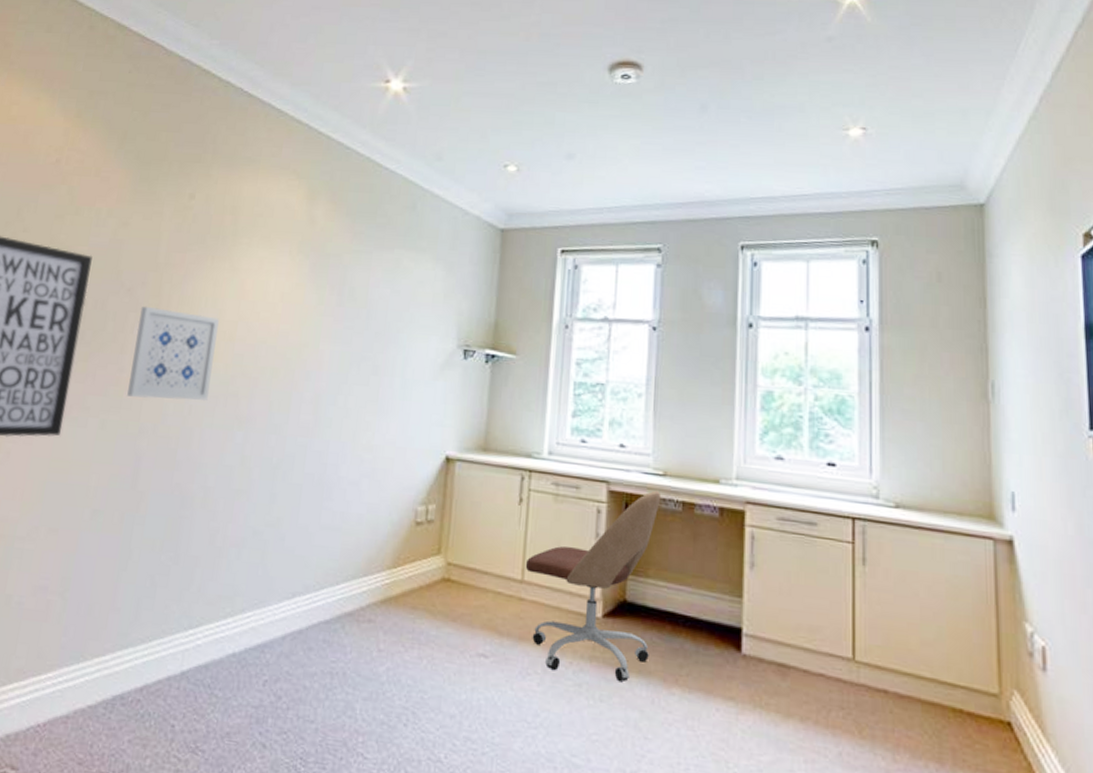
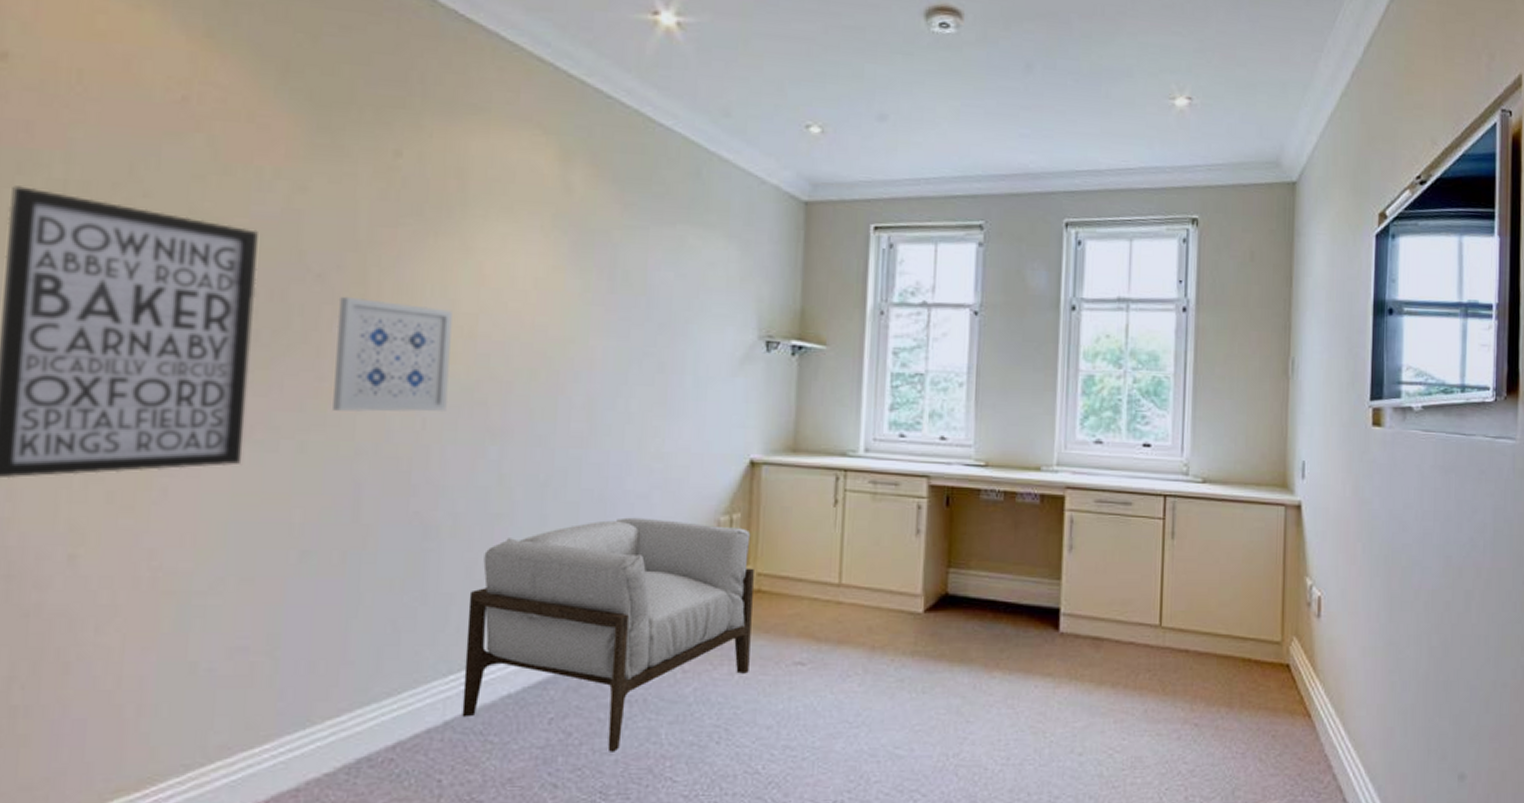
armchair: none [195,501,445,721] -> present [462,517,754,752]
office chair: present [525,490,662,682] -> none [842,482,983,673]

